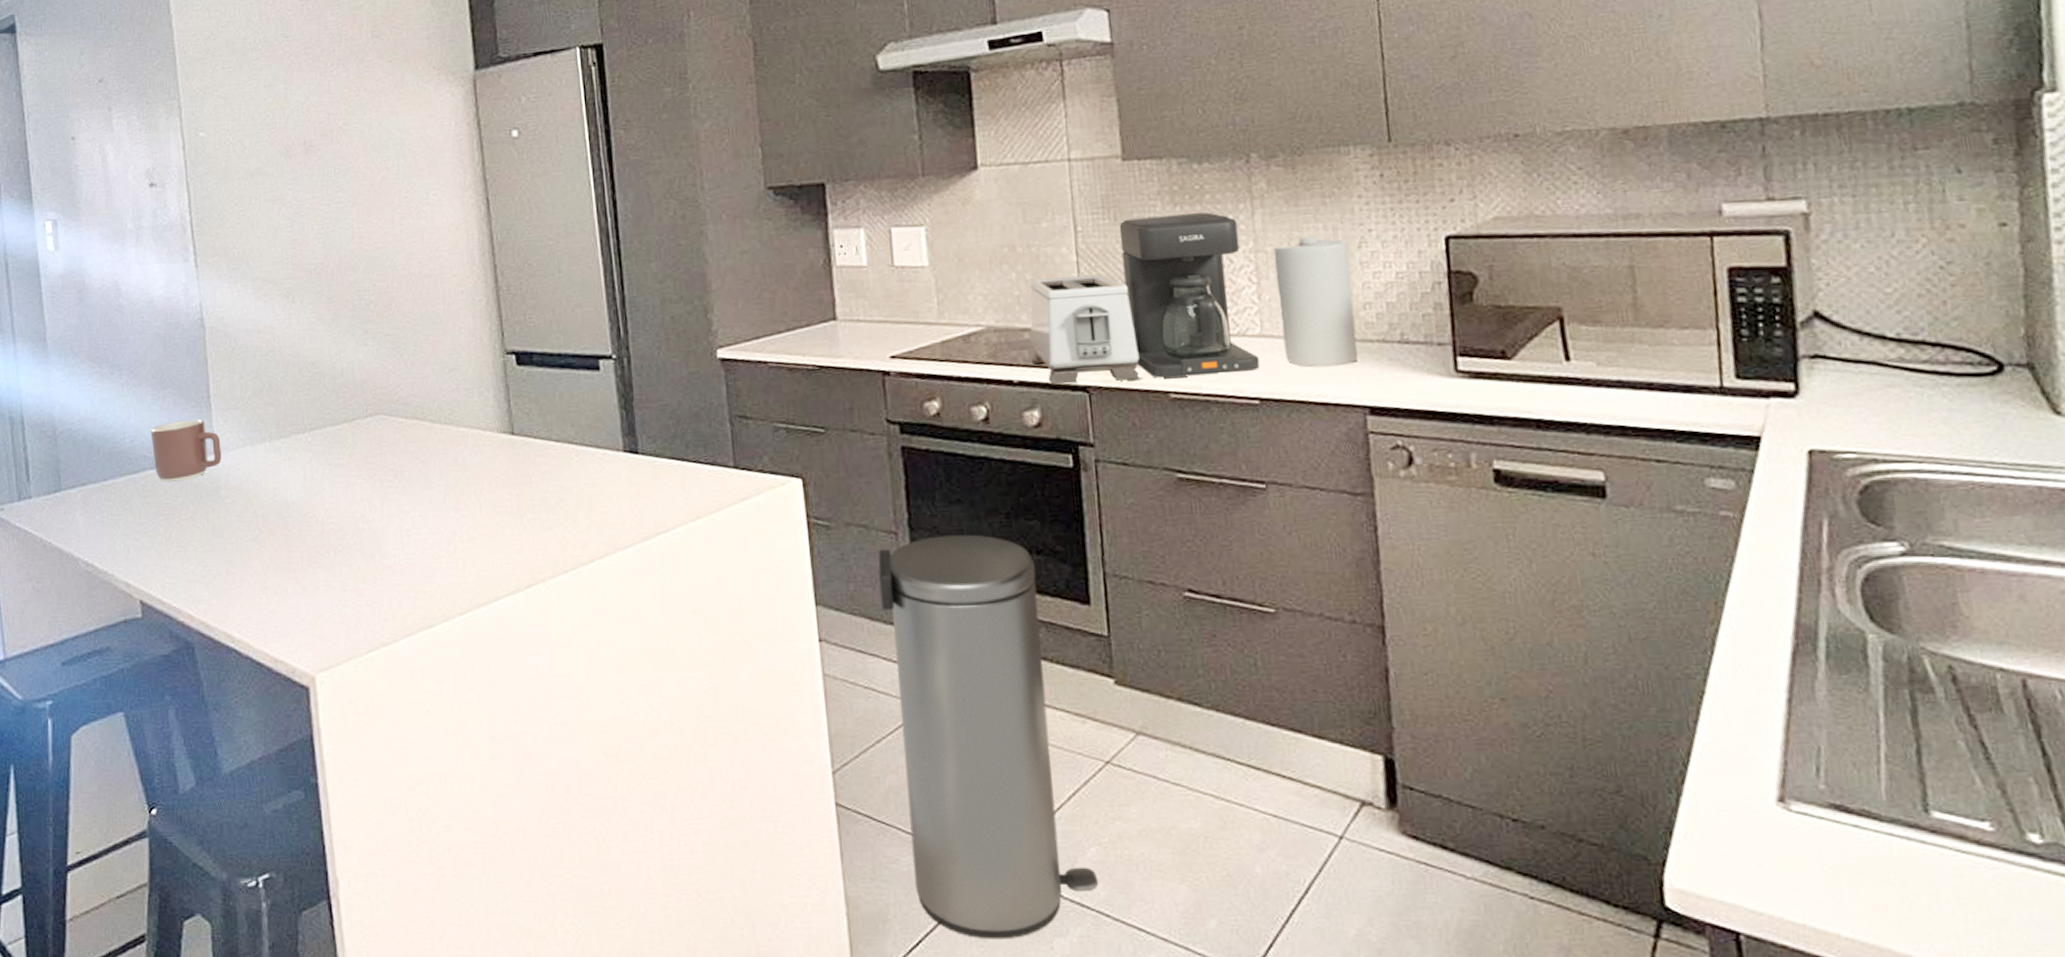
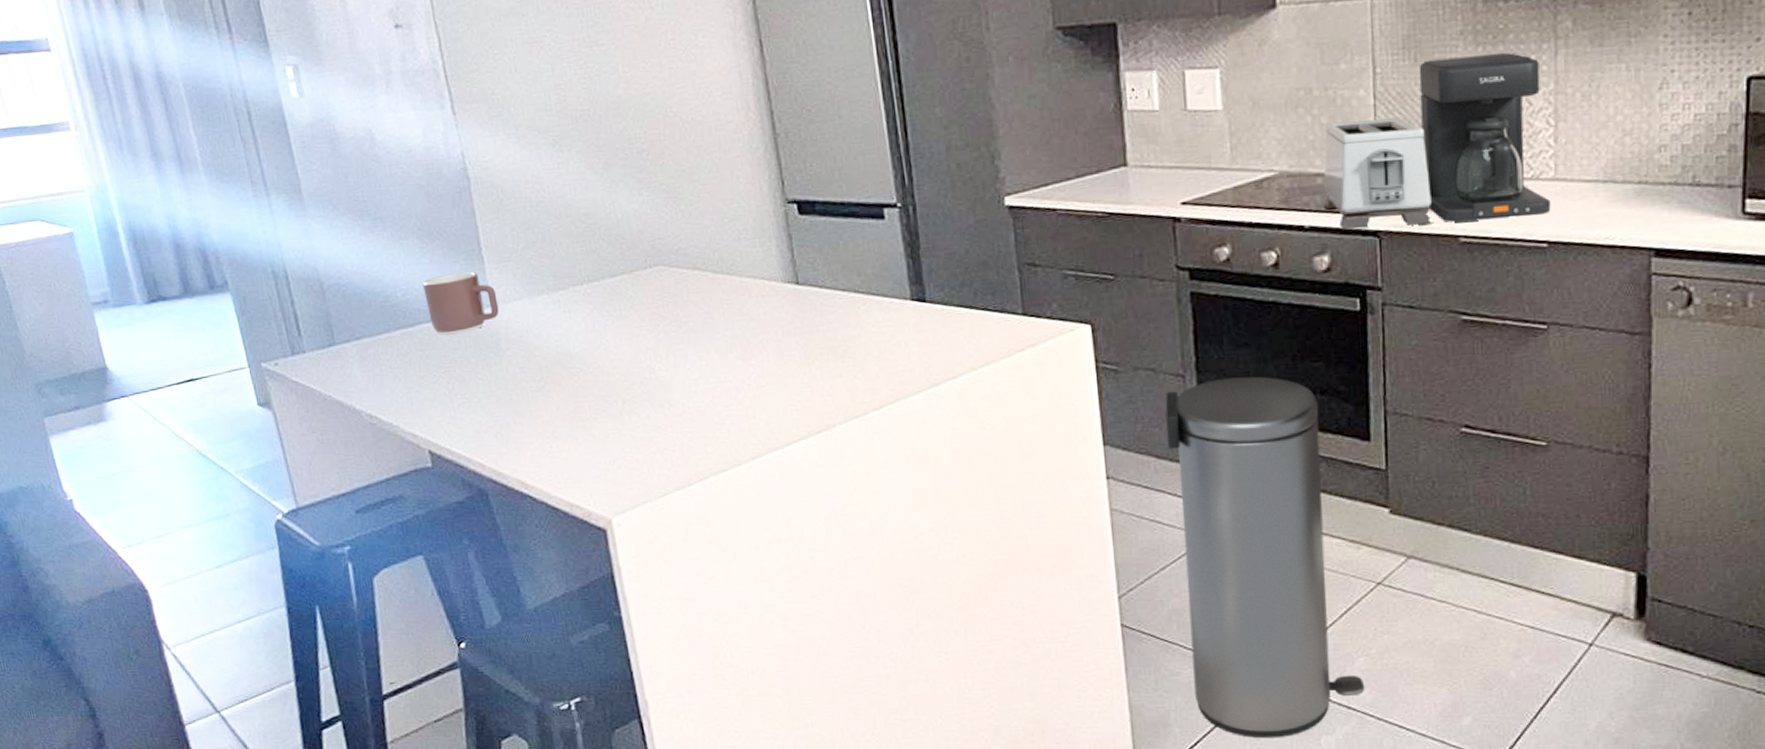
paper towel holder: present [1274,235,1358,368] -> none [1573,76,1650,212]

